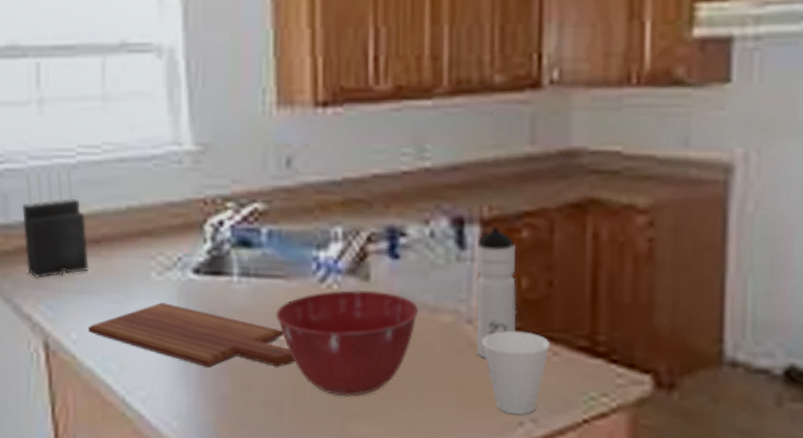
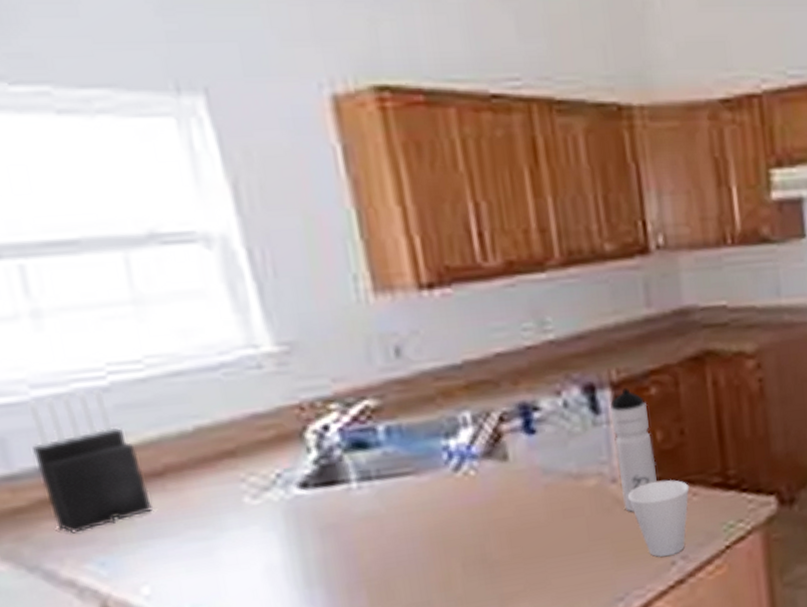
cutting board: present [88,302,294,367] -> none [165,527,439,587]
mixing bowl: present [275,289,419,396] -> none [408,468,564,582]

